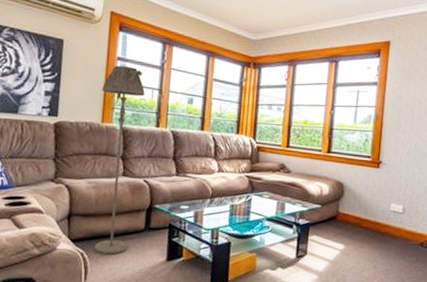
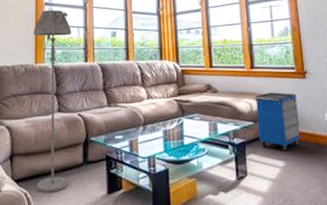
cabinet: none [324,178,367,236] -> present [254,92,301,152]

